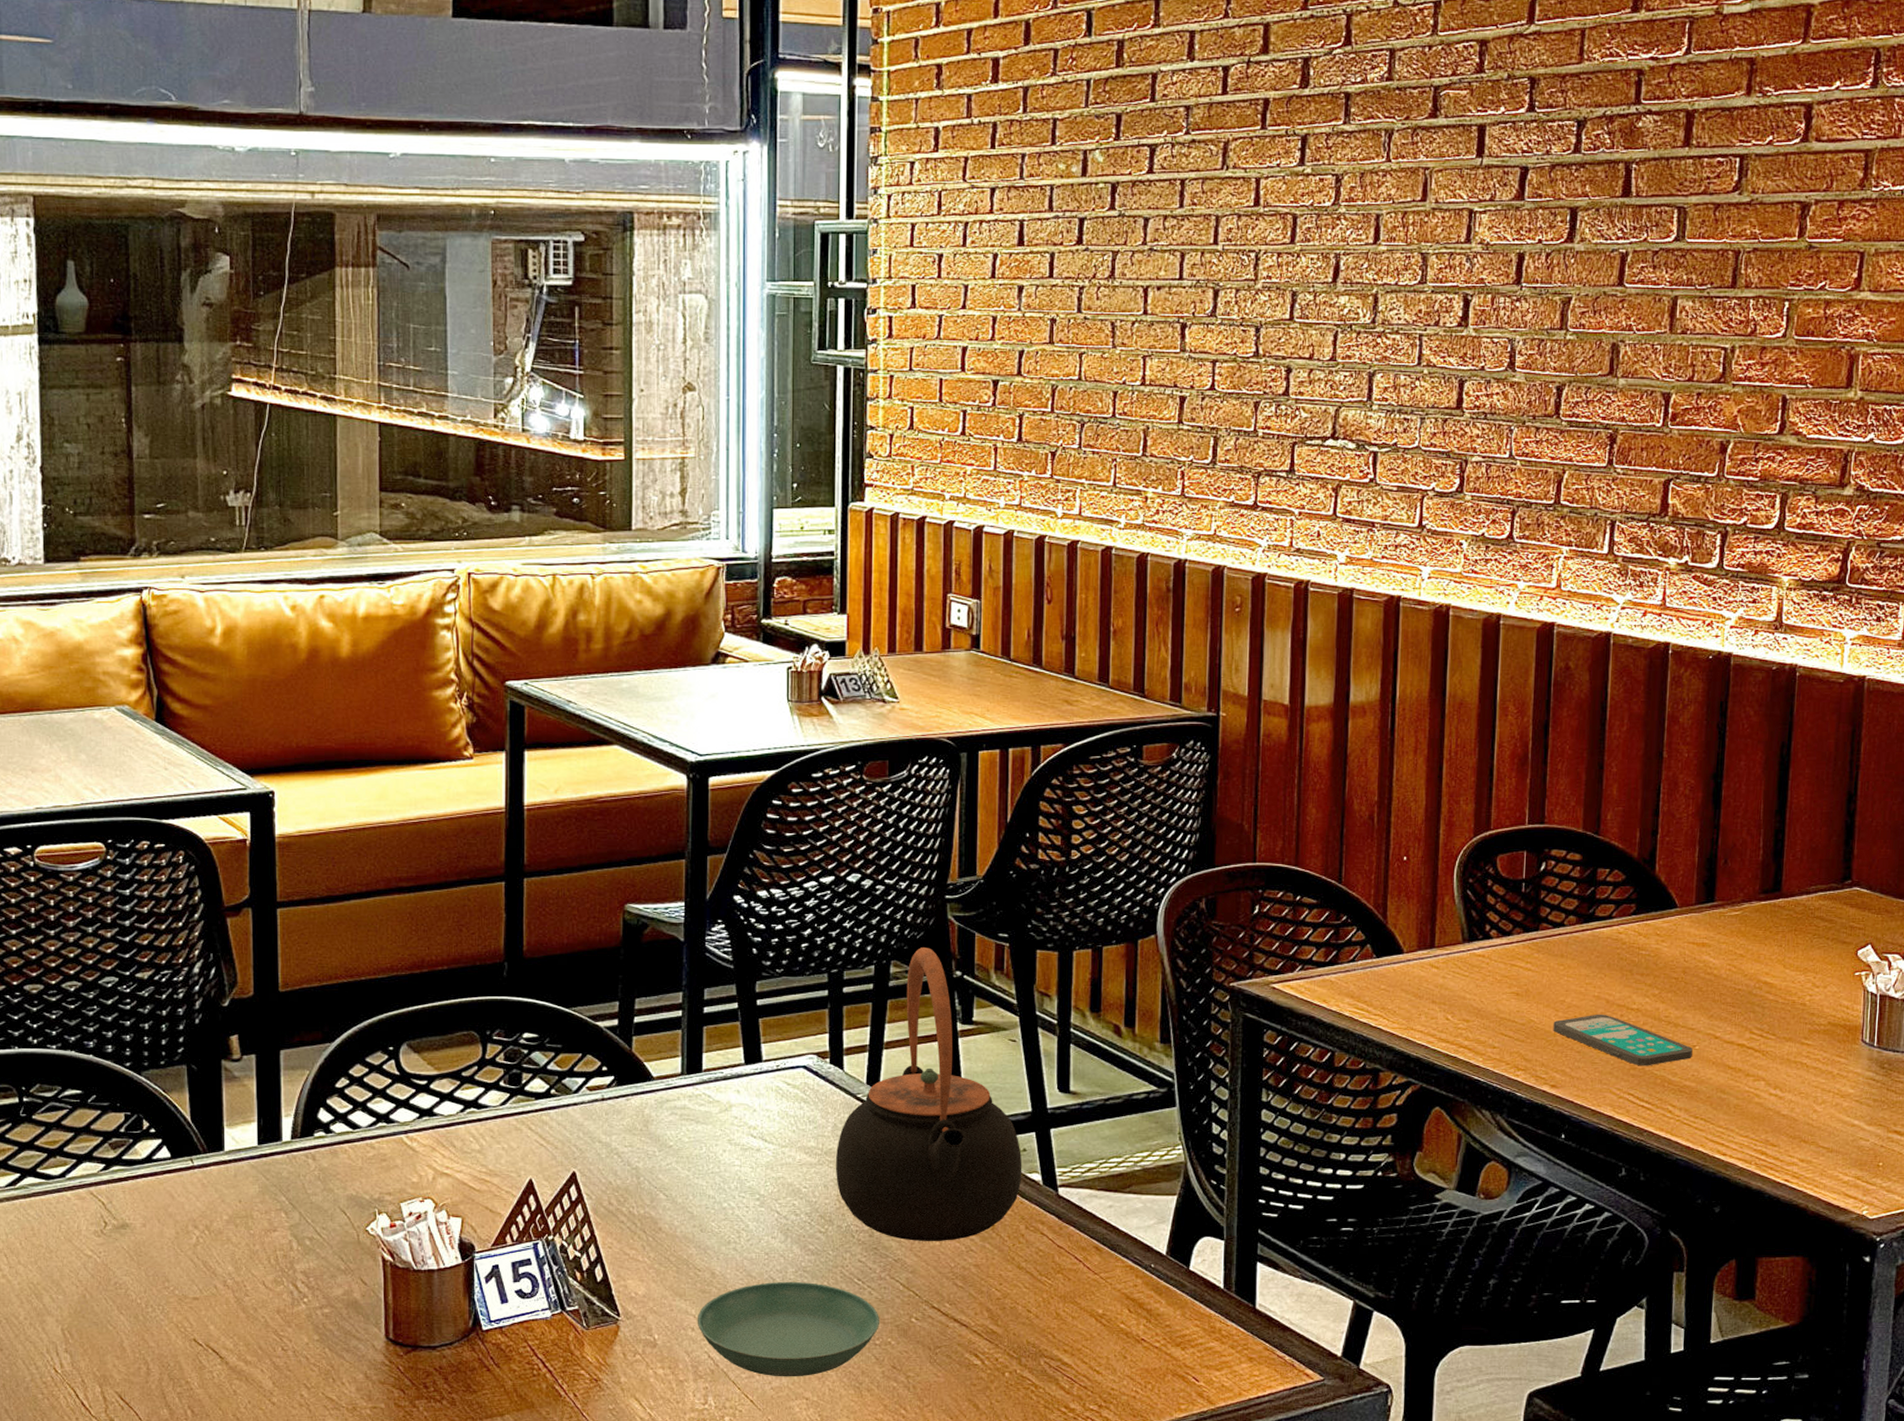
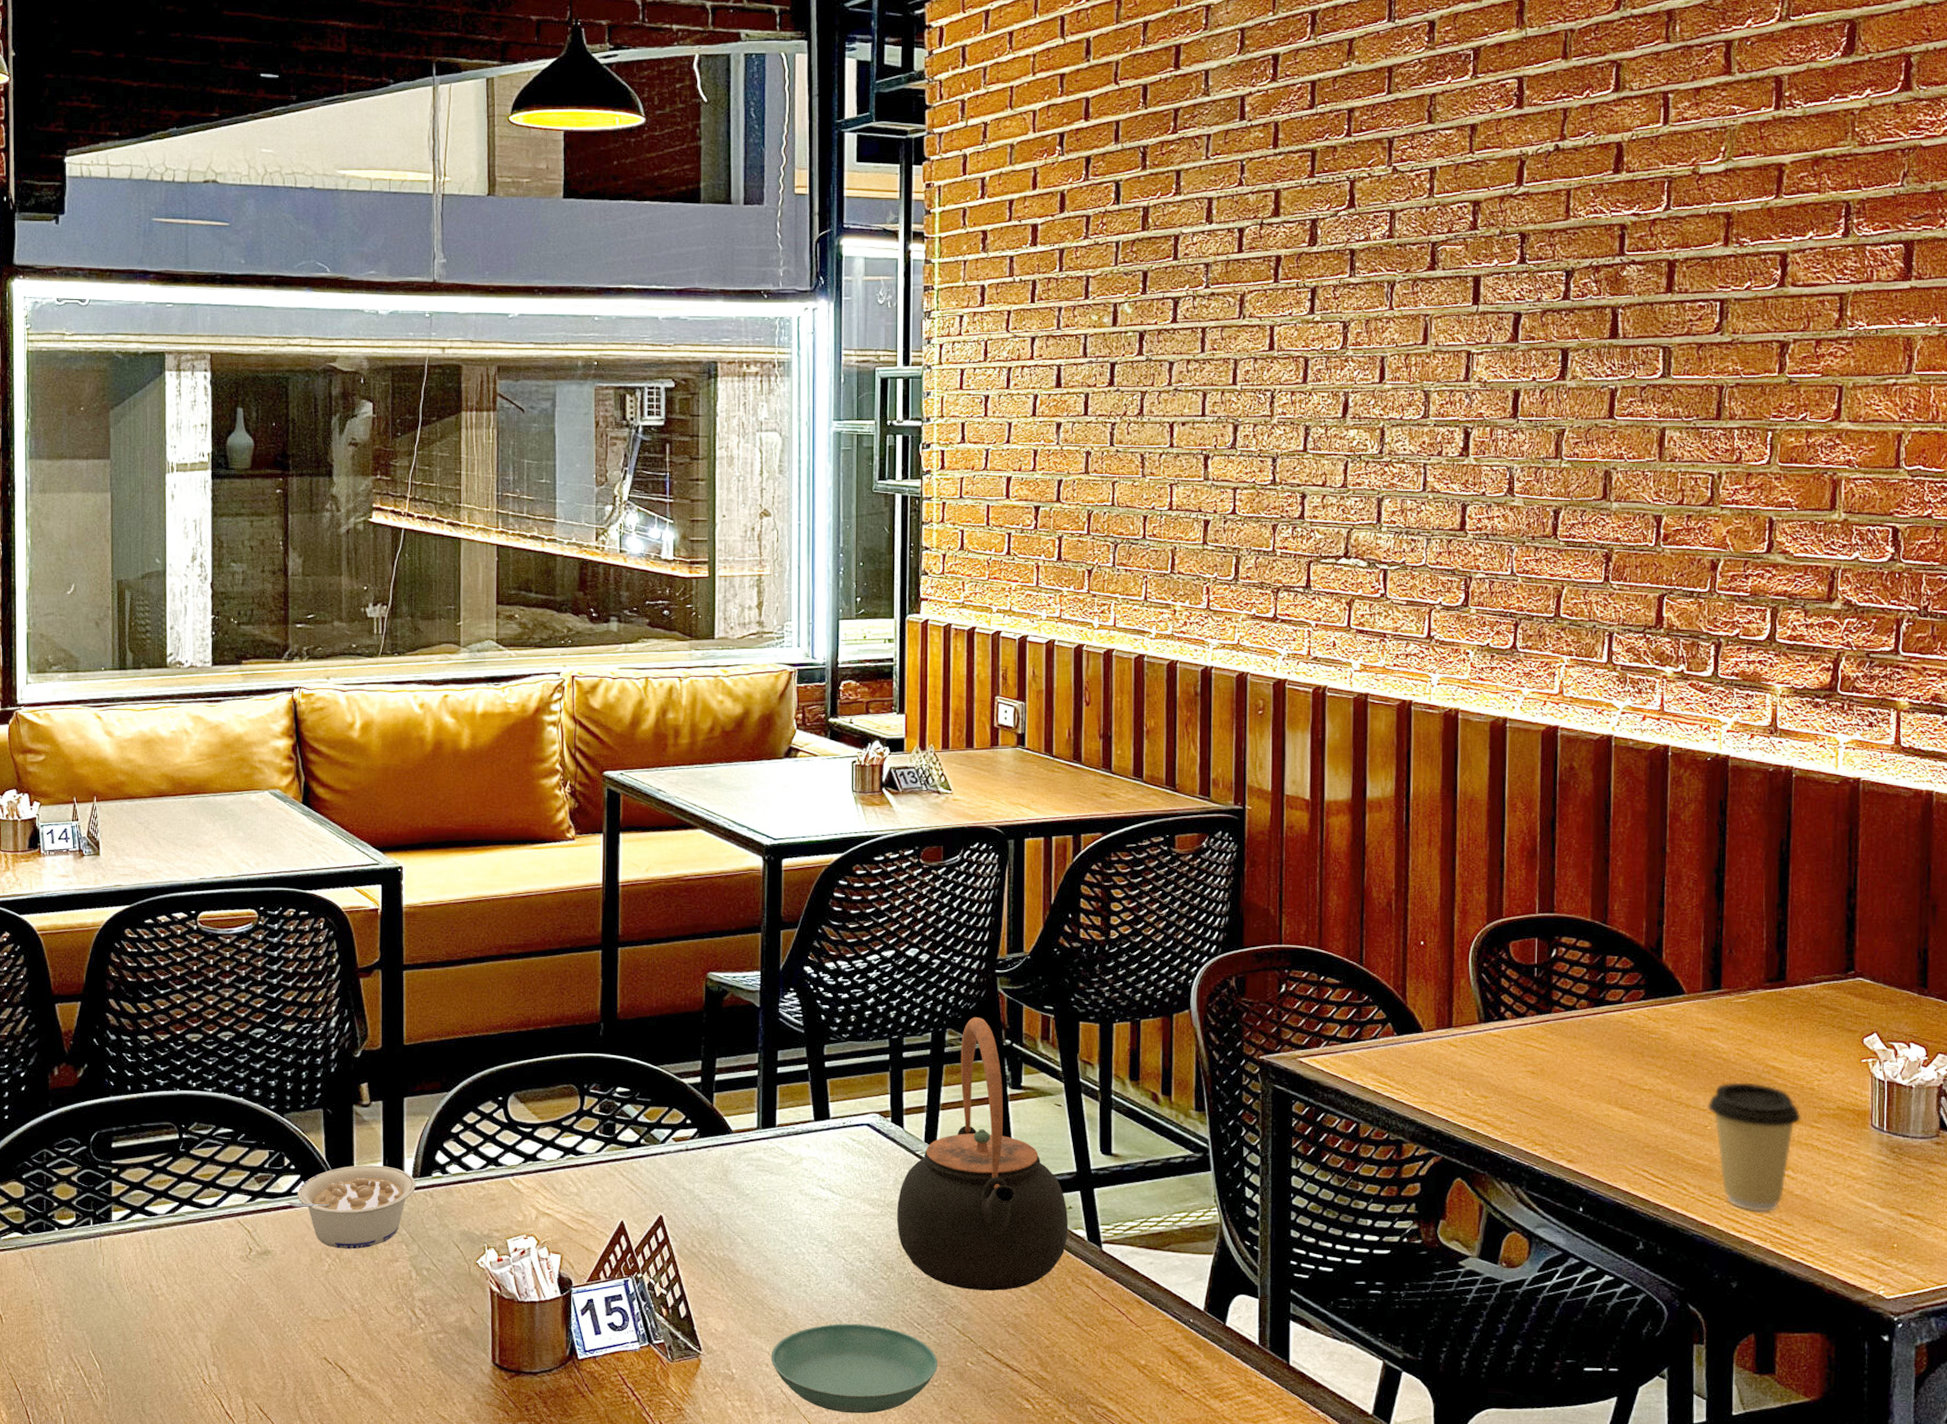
legume: none [146,1126,296,1220] -> present [286,1165,417,1250]
smartphone: present [1553,1014,1693,1066] -> none [1568,1093,1705,1145]
coffee cup: none [1696,999,1791,1133] -> present [1707,1082,1801,1212]

